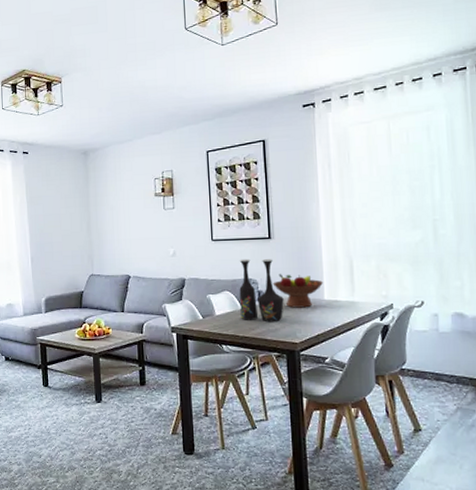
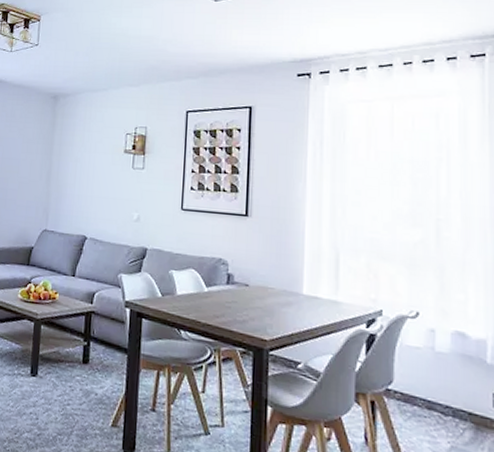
vase: present [239,259,284,322] -> none [205,235,256,313]
fruit bowl: present [272,274,323,308] -> none [245,257,303,301]

